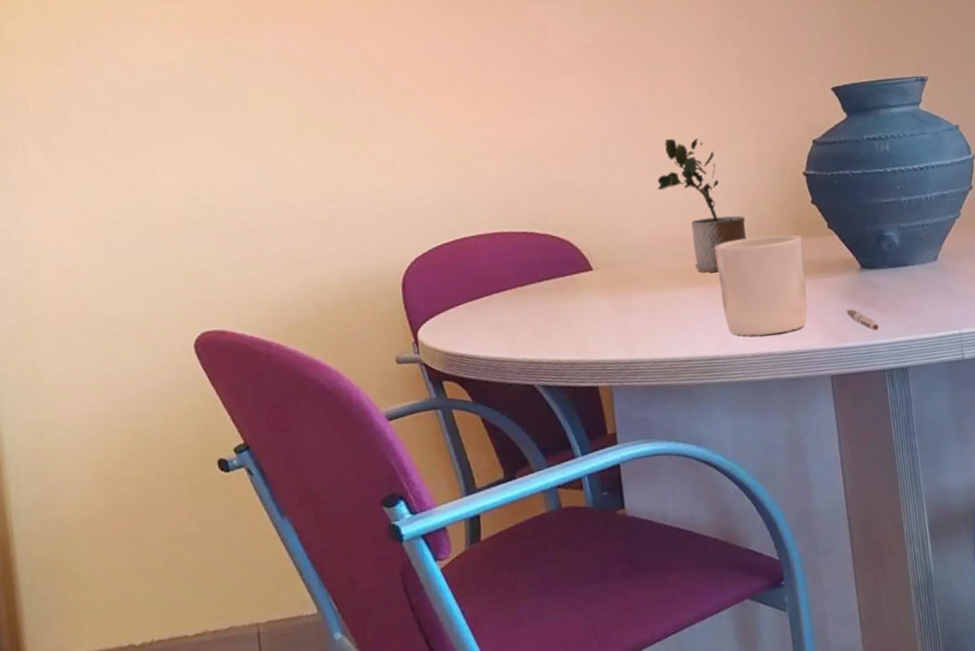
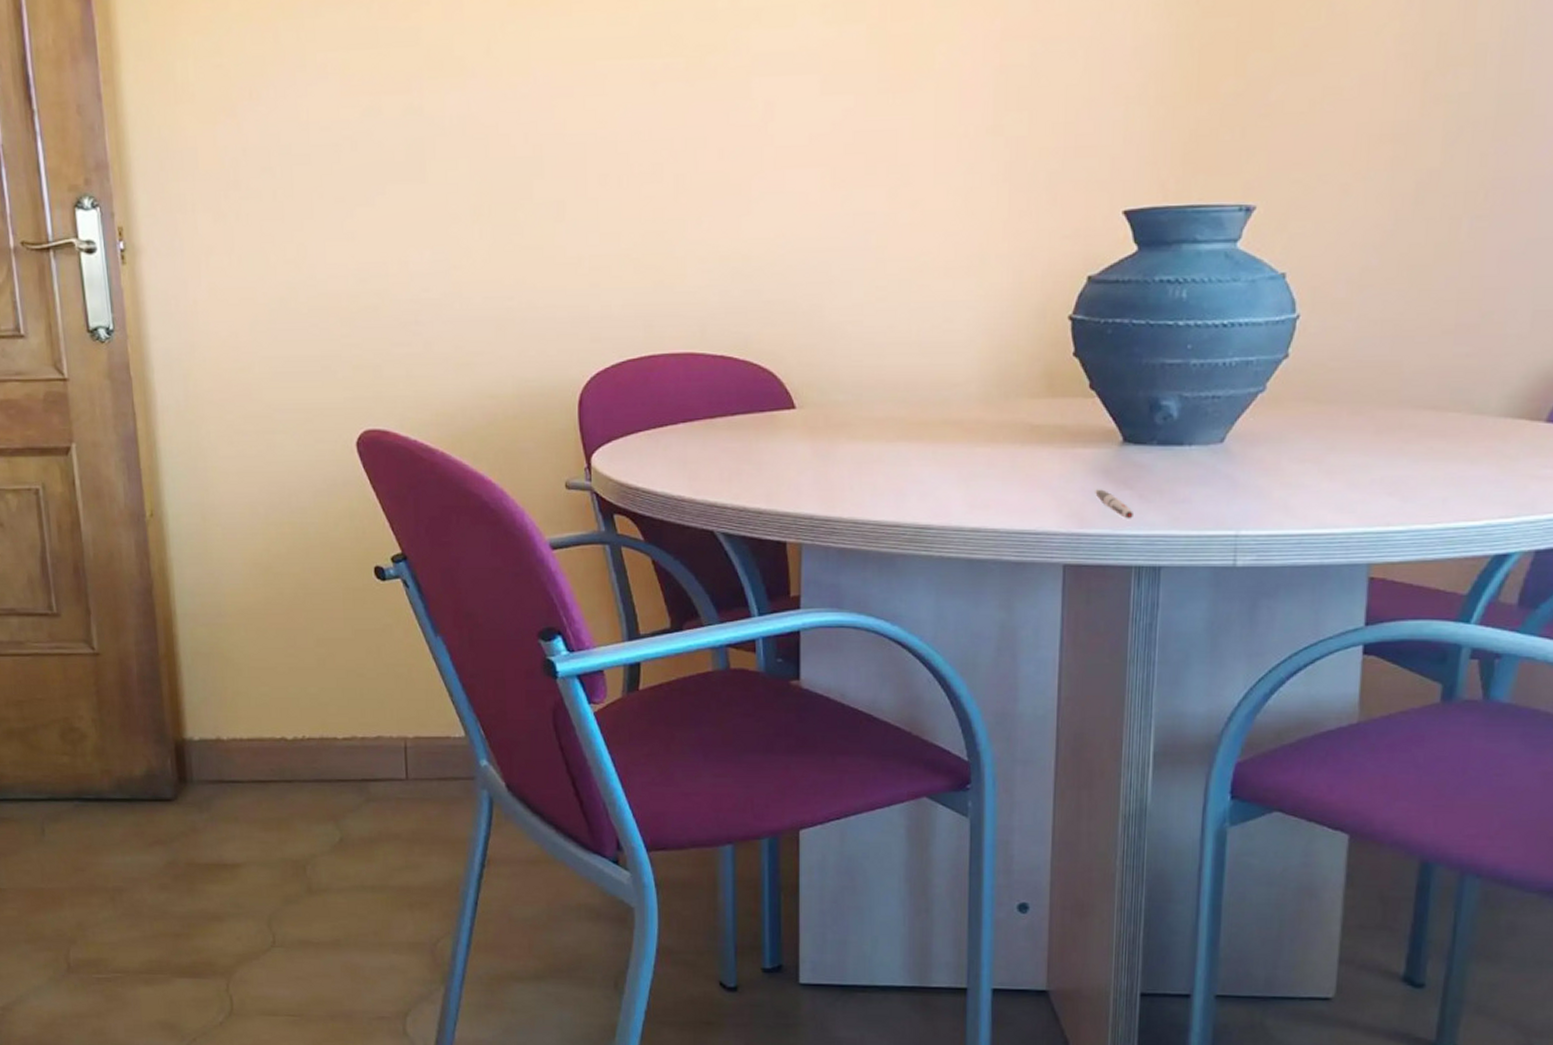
potted plant: present [657,138,746,273] -> none [885,259,987,426]
mug: present [715,234,808,336] -> none [943,390,1055,509]

